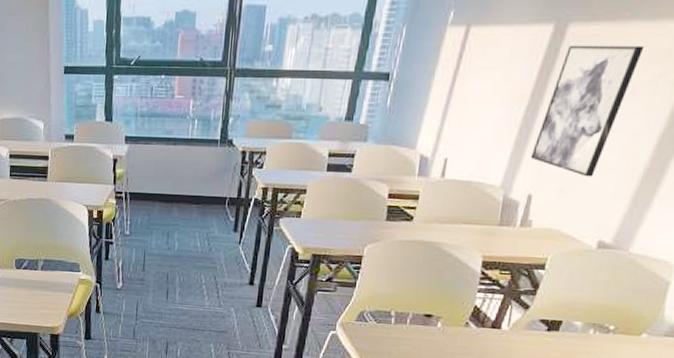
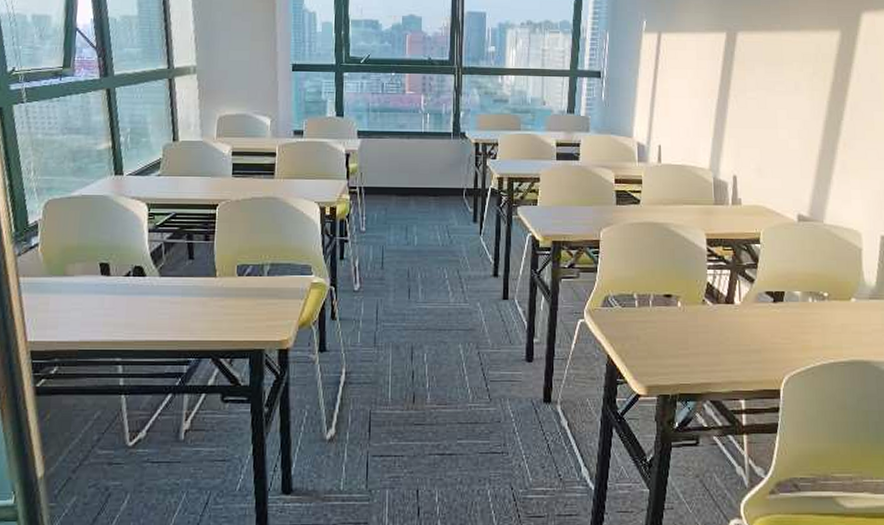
wall art: present [530,45,645,177] -> none [728,49,797,159]

